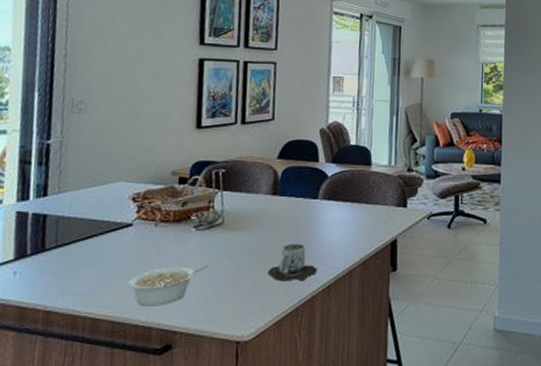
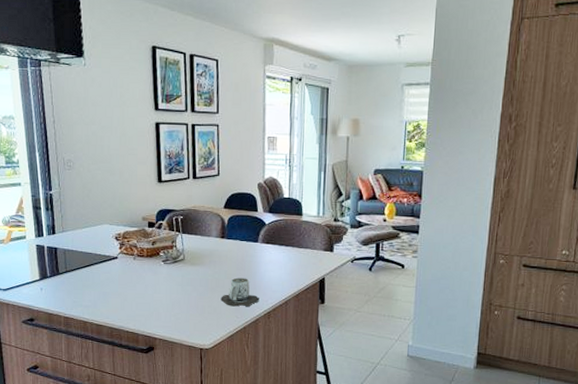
legume: present [128,266,208,307] -> none [119,290,175,319]

